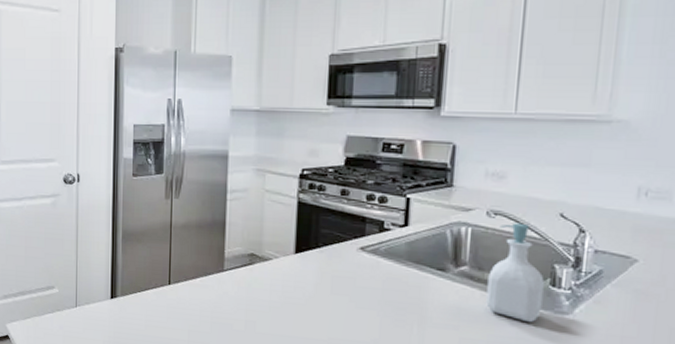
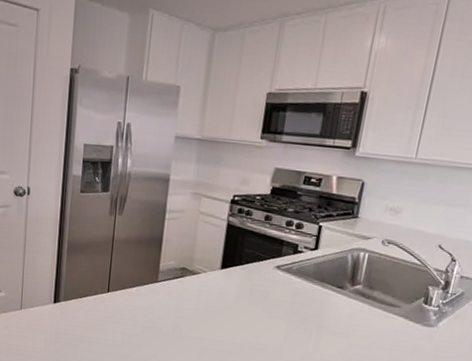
soap bottle: present [486,222,544,322] -> none [372,250,420,332]

